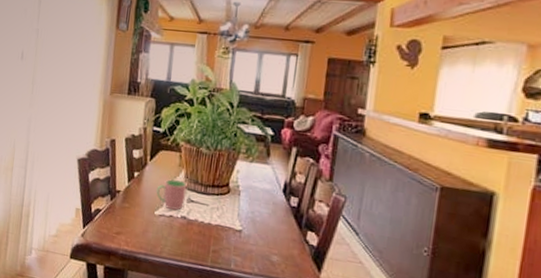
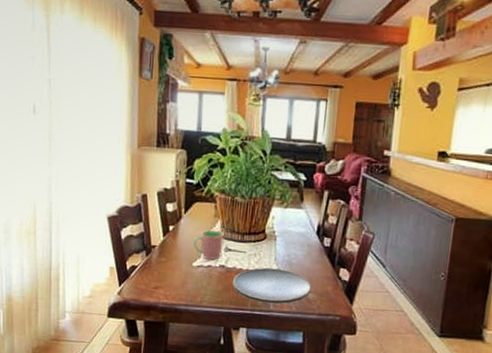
plate: none [192,222,276,265] -> present [232,267,311,305]

